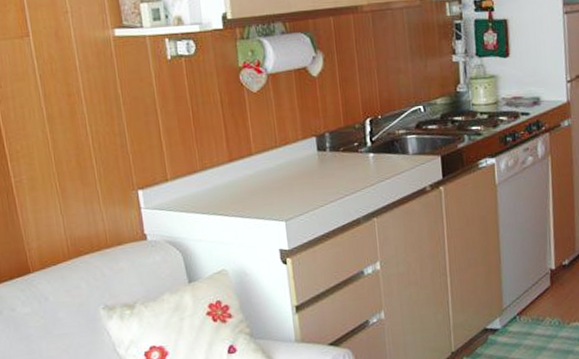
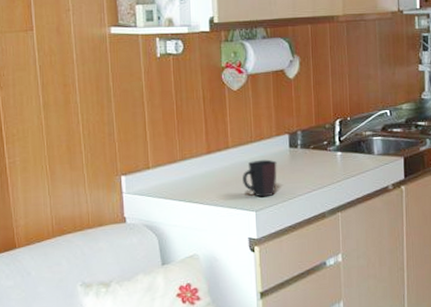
mug: none [269,165,306,206] -> present [243,159,277,198]

